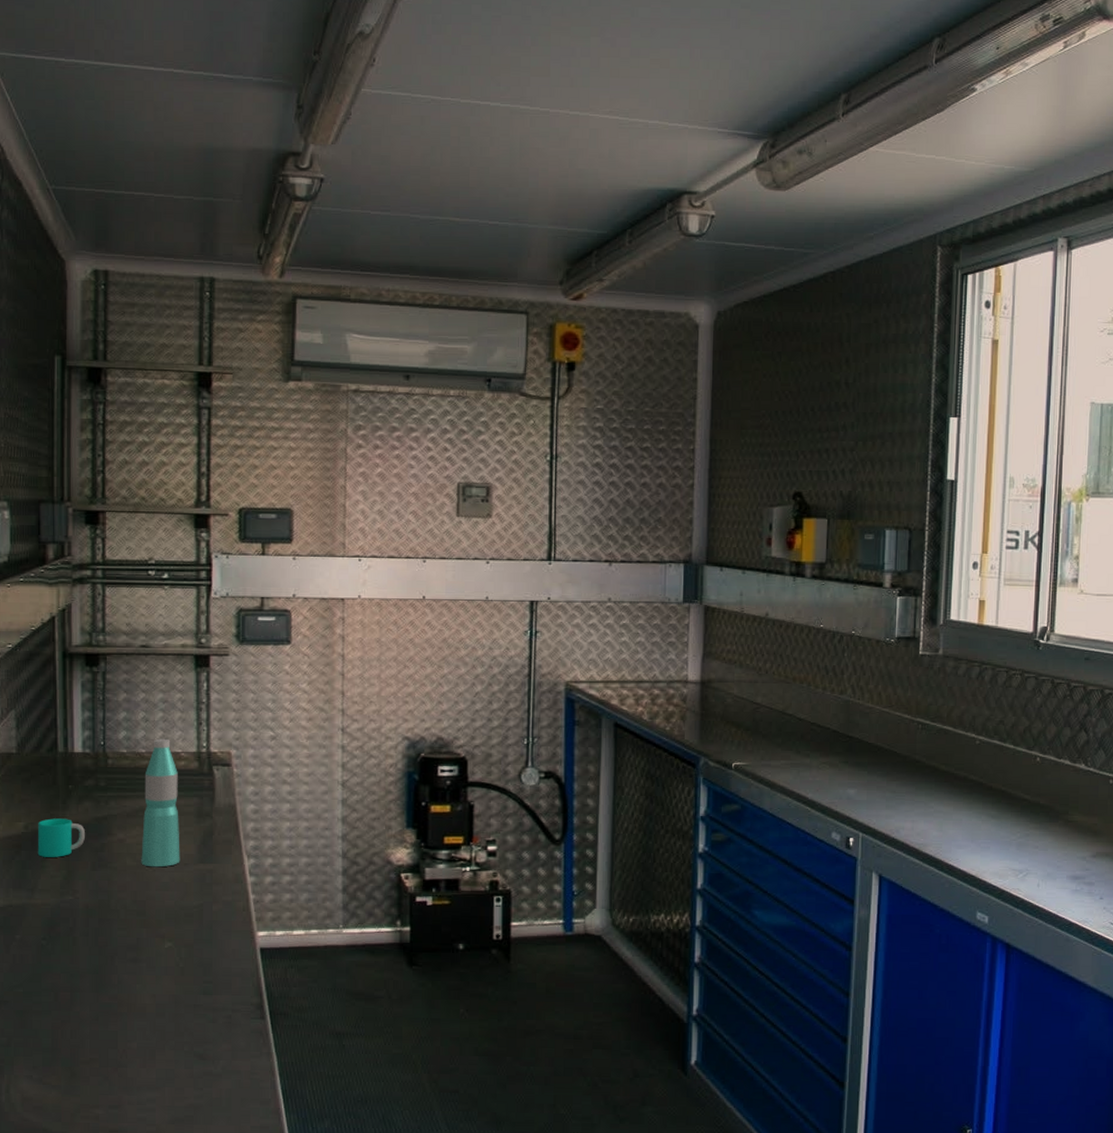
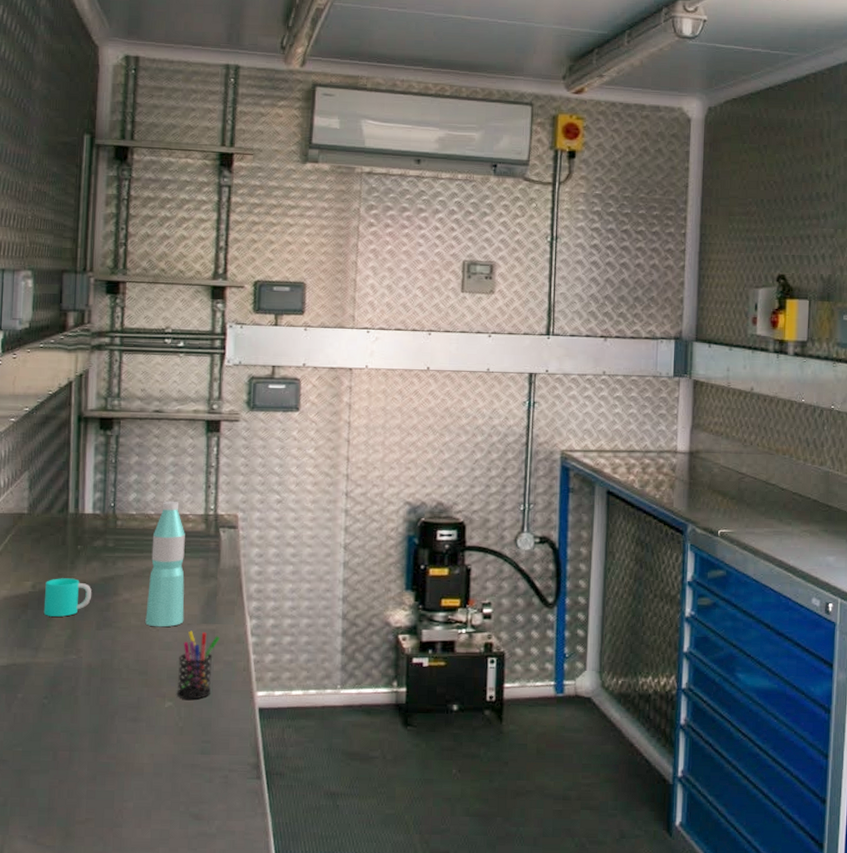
pen holder: none [176,870,217,940] -> present [176,630,220,700]

